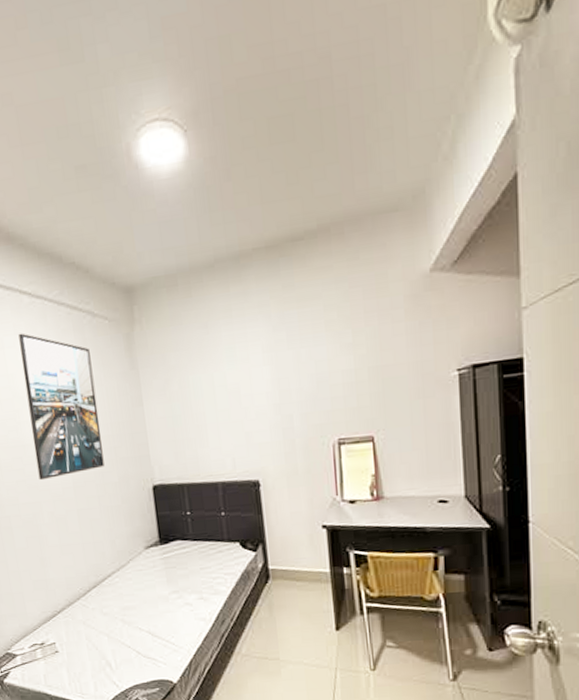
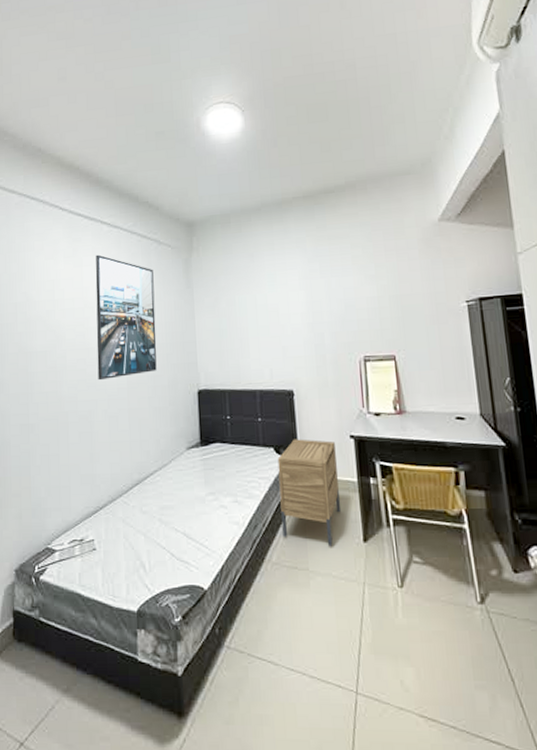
nightstand: none [244,531,312,637] -> present [277,439,340,547]

